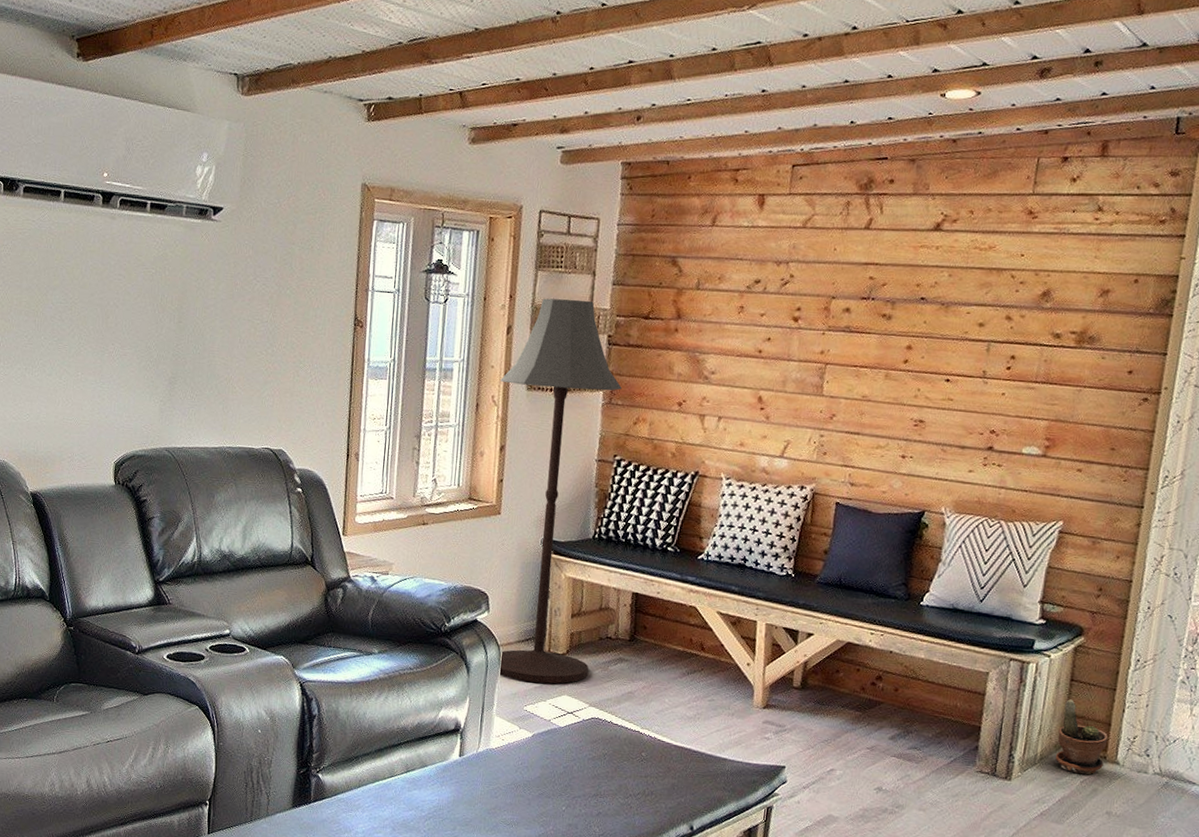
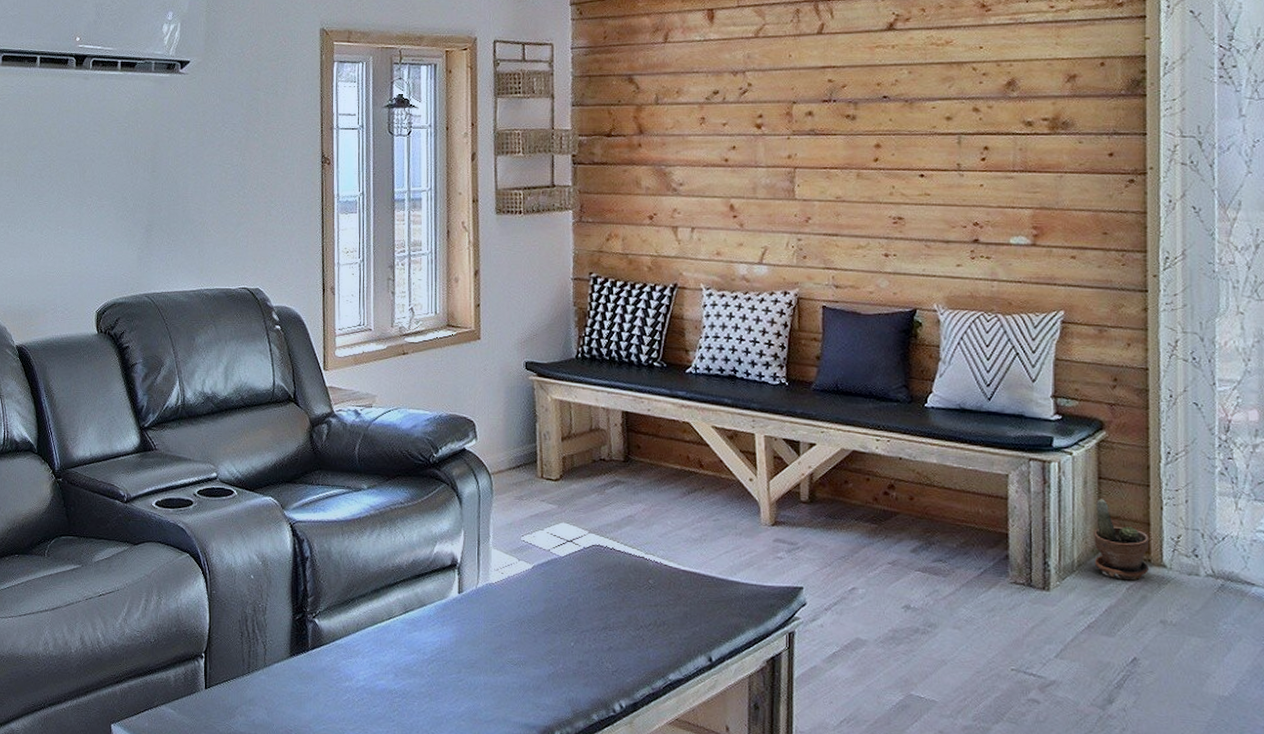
floor lamp: present [500,298,622,684] -> none [469,123,591,511]

